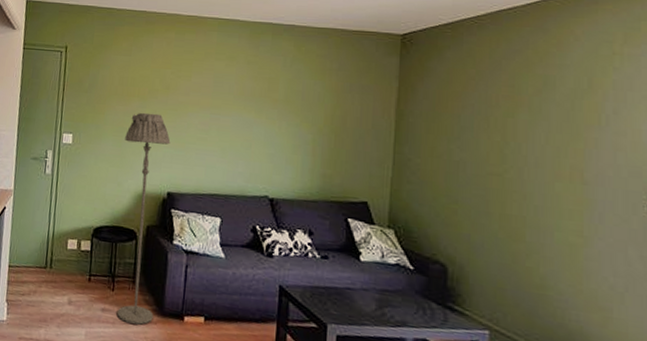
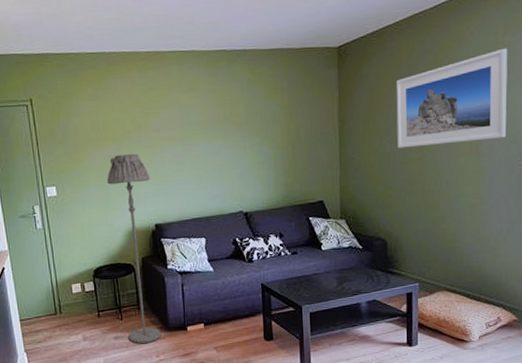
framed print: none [470,60,627,168] -> present [396,48,507,148]

